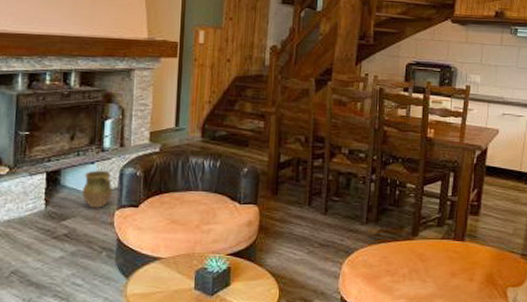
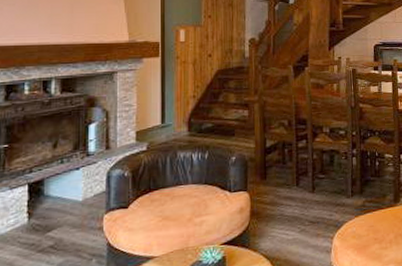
ceramic jug: present [82,170,112,208] -> none [68,175,100,215]

